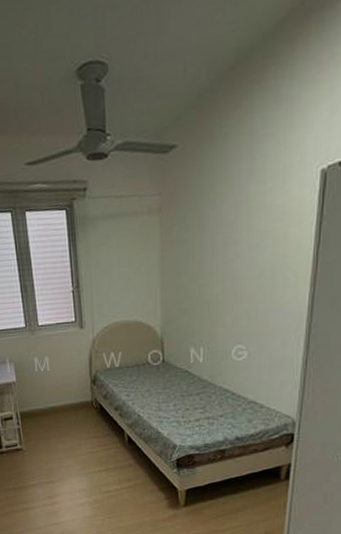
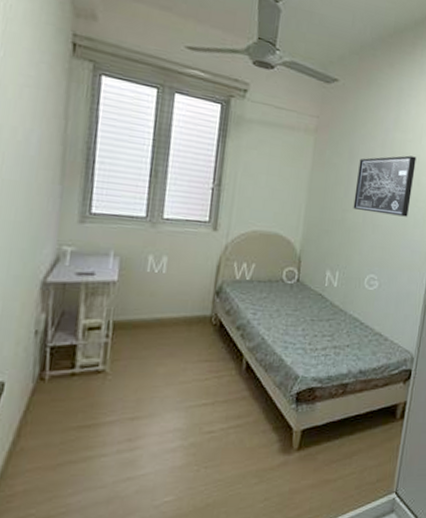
wall art: none [210,207,280,282] -> present [353,155,417,217]

